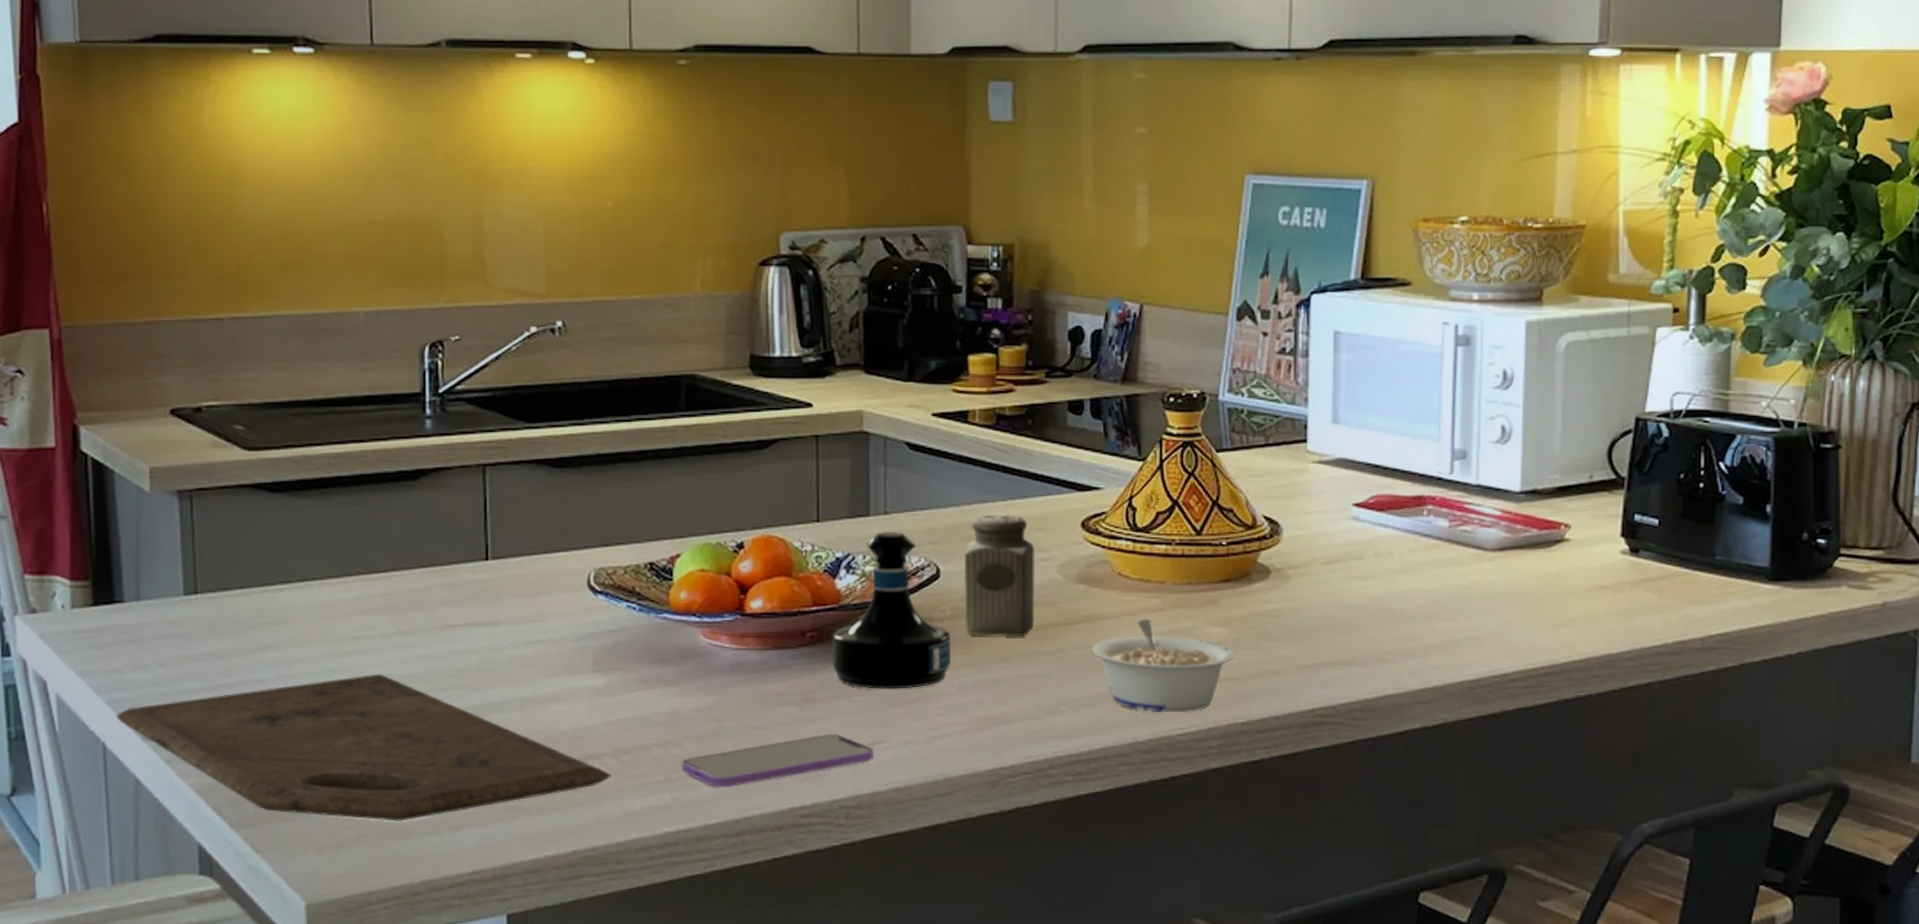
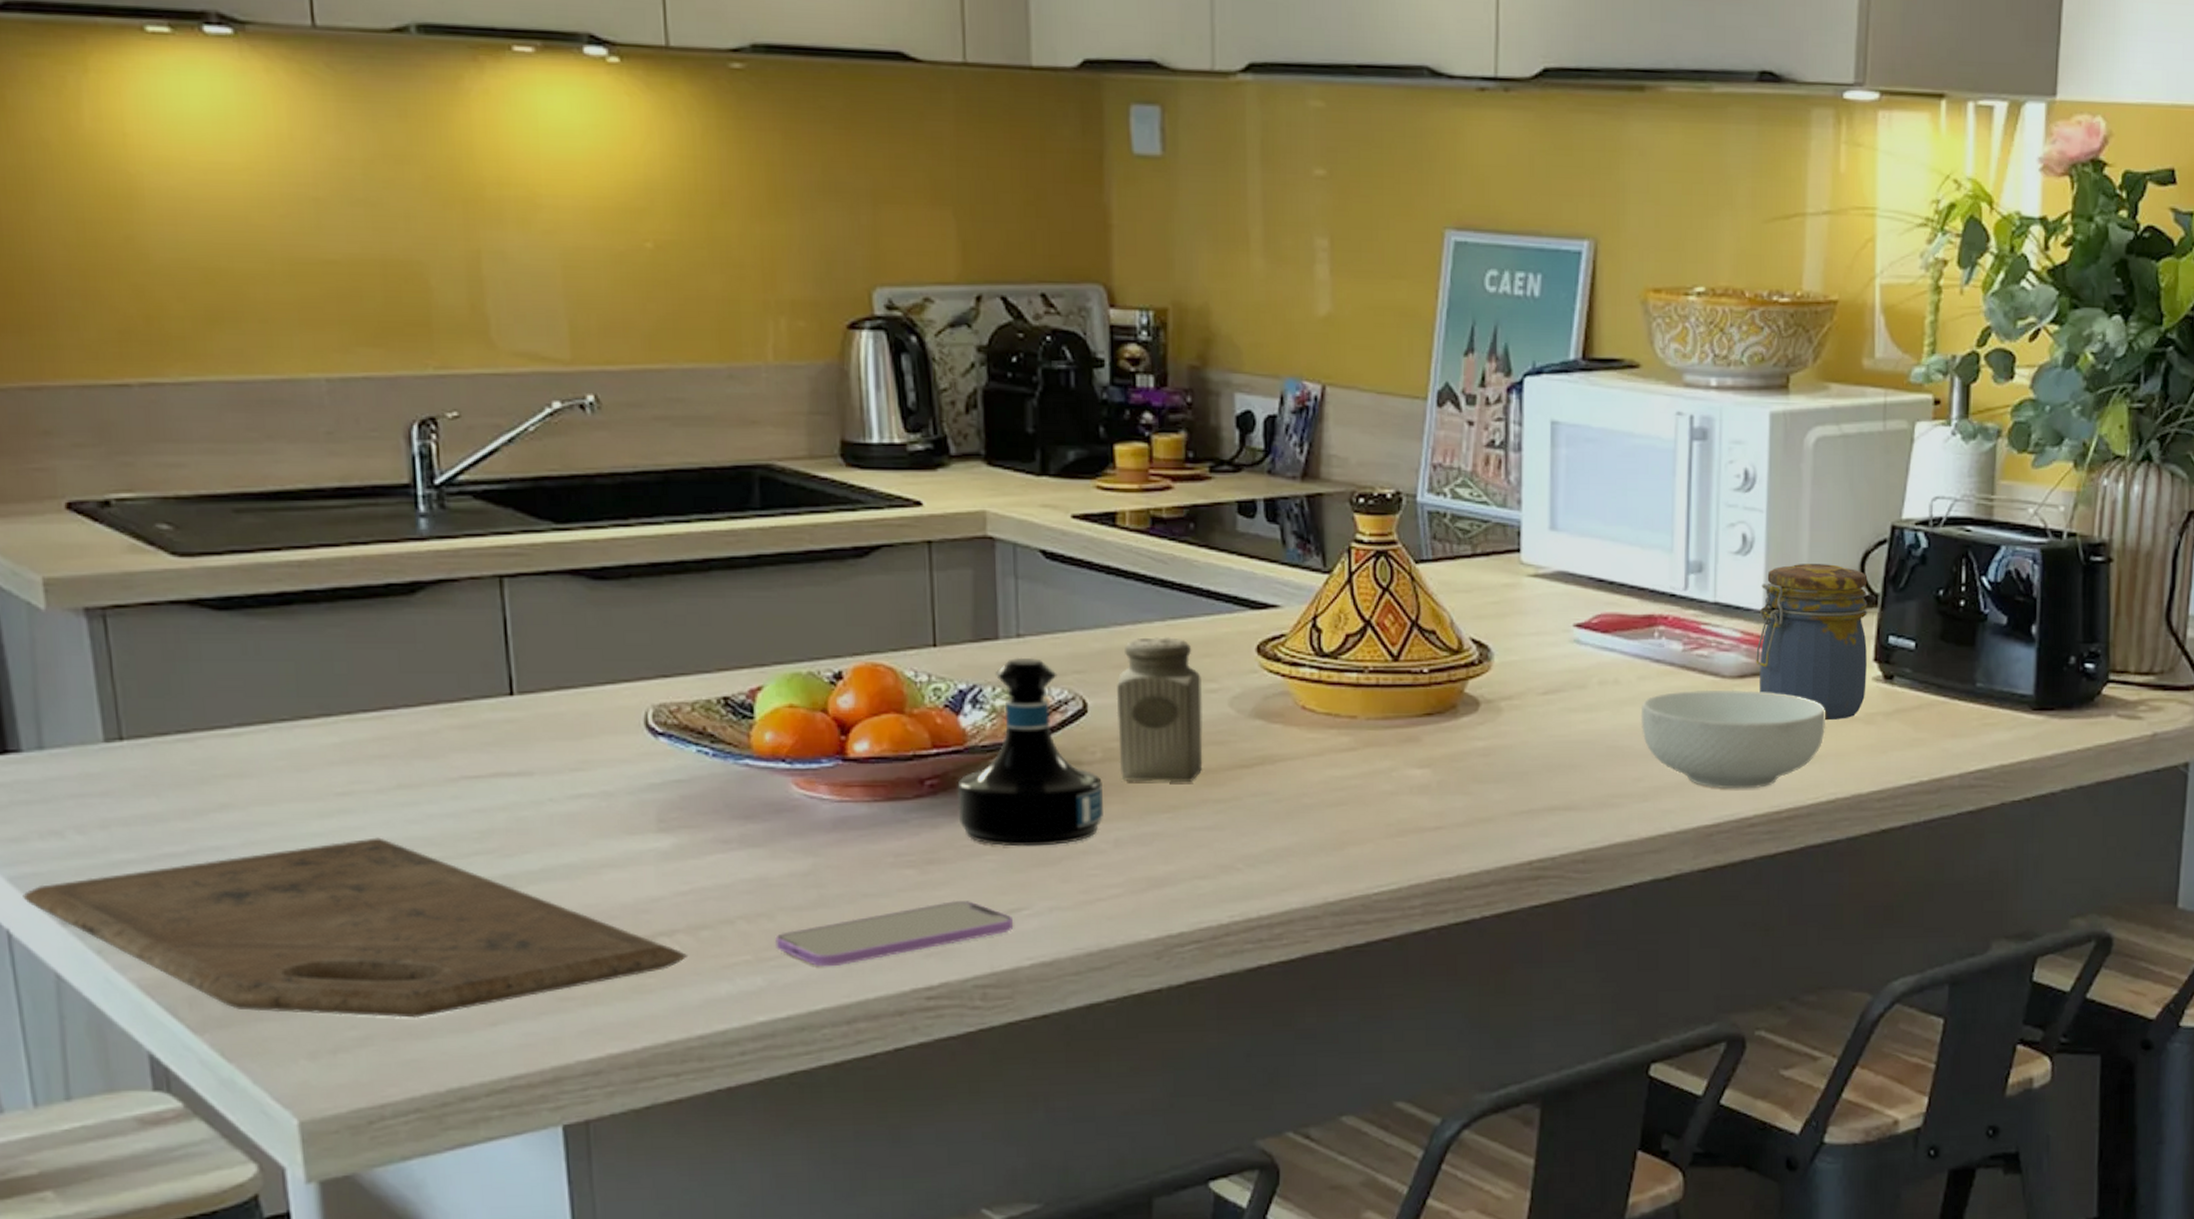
legume: present [1091,619,1235,713] -> none [1271,760,1440,869]
cereal bowl: none [1411,560,1578,649] -> present [1640,689,1826,790]
jar: none [1514,451,1615,589] -> present [1756,564,1868,721]

